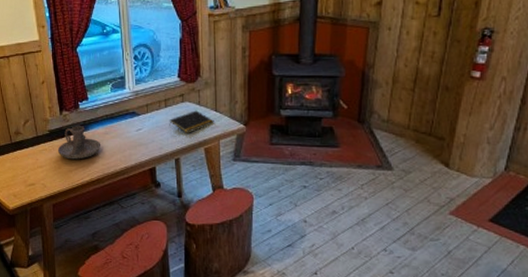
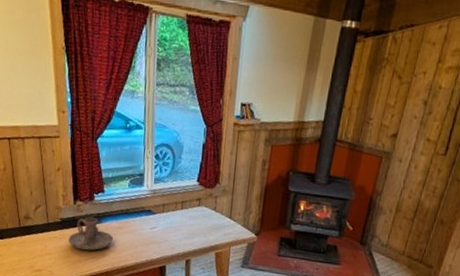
notepad: present [169,110,214,133] -> none [183,215,228,237]

